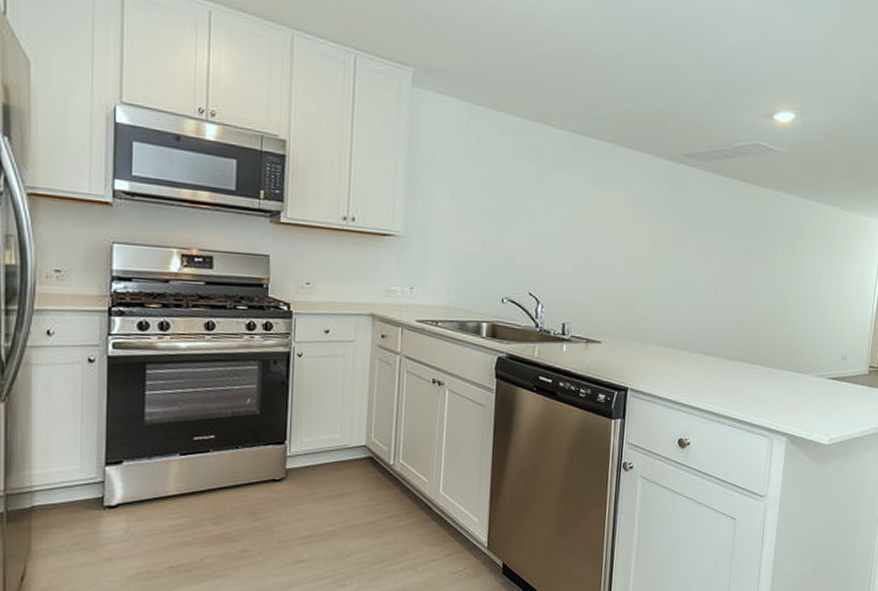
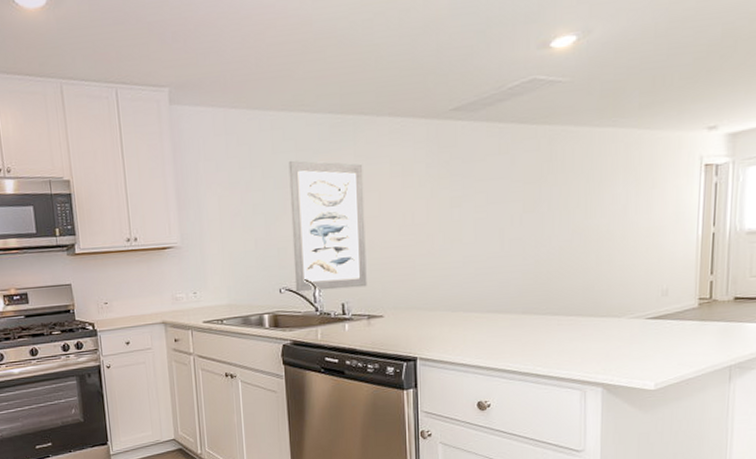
wall art: none [518,170,599,310] -> present [288,160,367,293]

